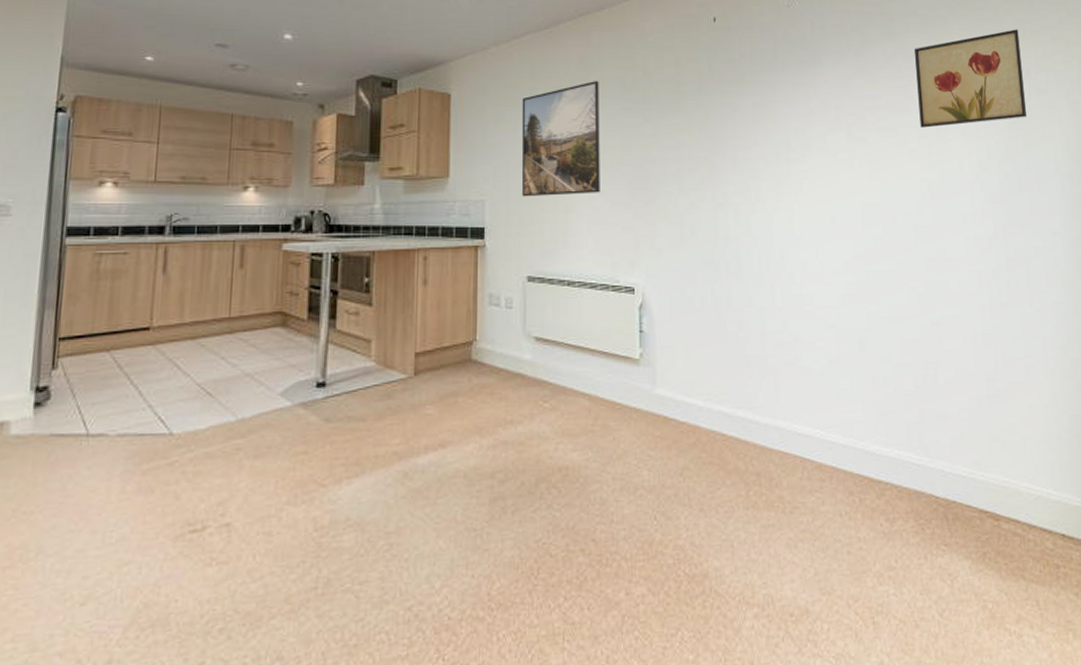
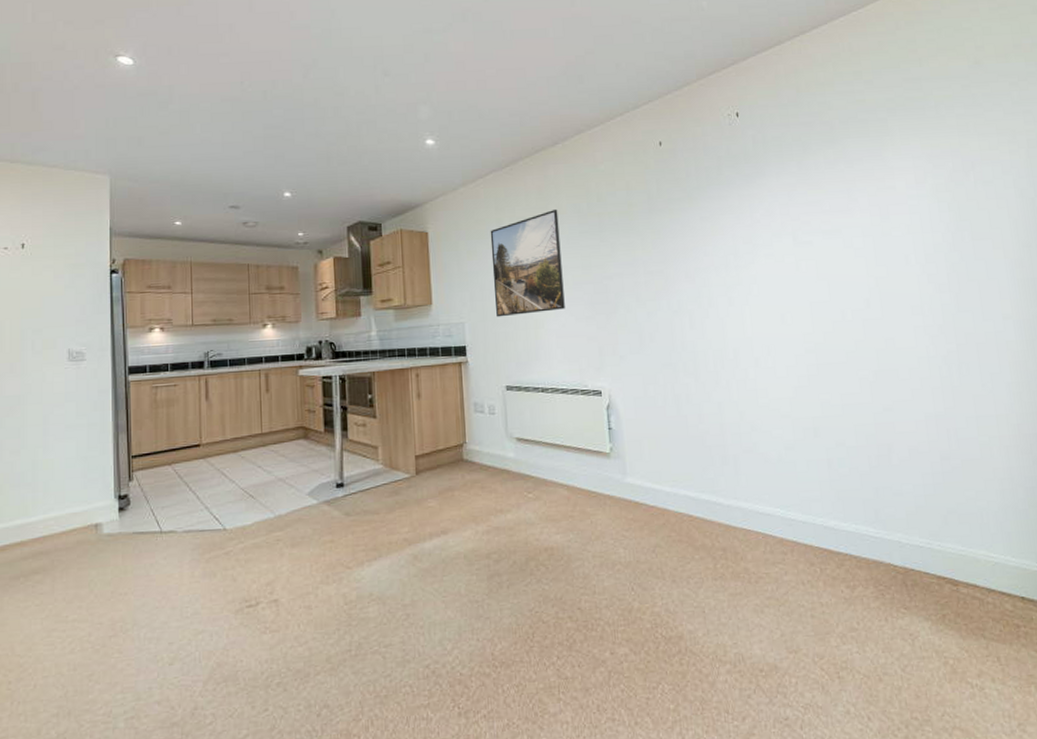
wall art: present [913,29,1026,128] -> none [855,124,973,227]

